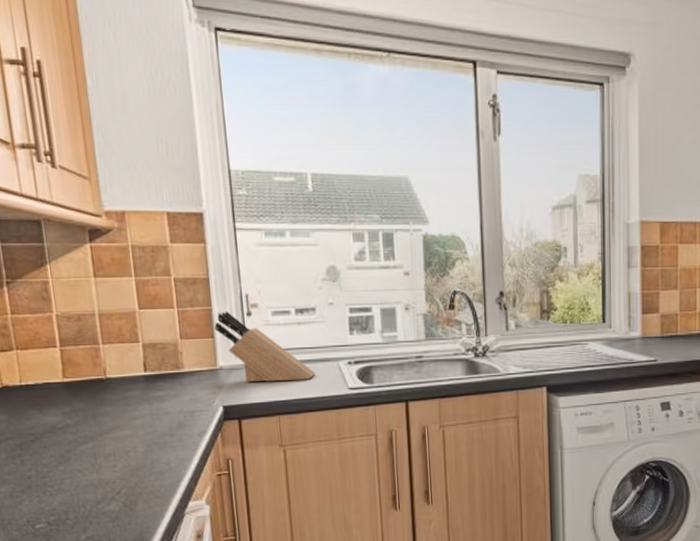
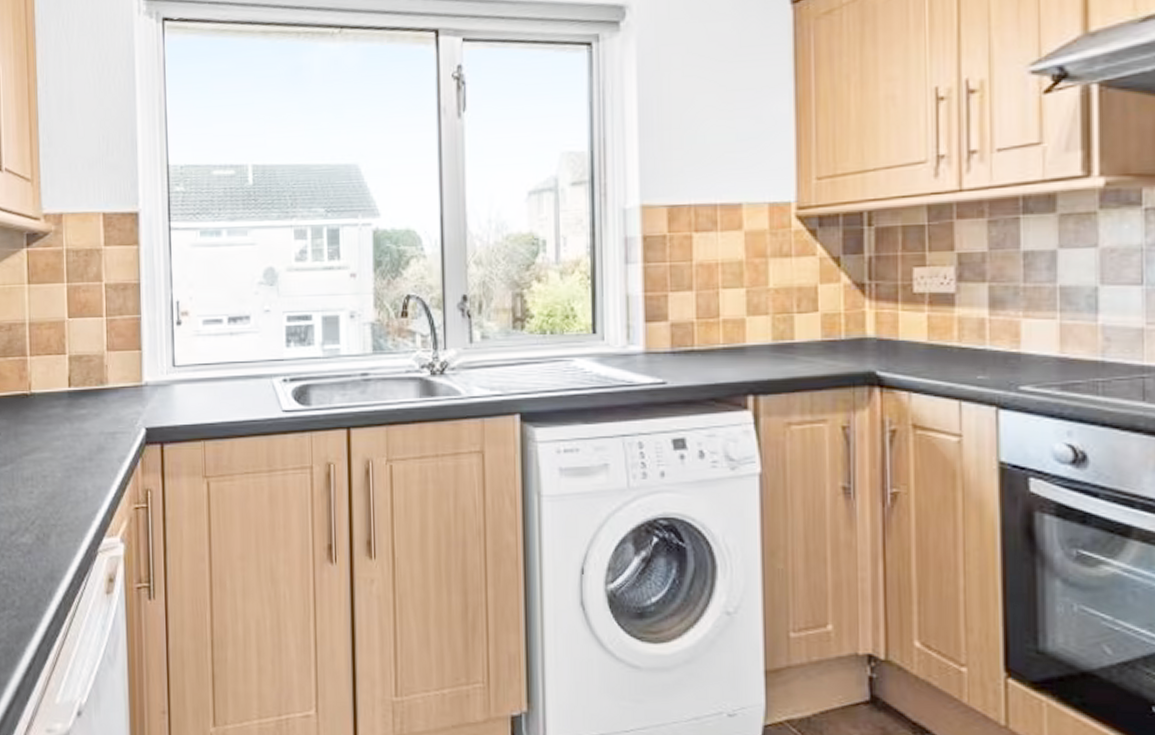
knife block: present [214,311,316,383] -> none [142,320,247,401]

